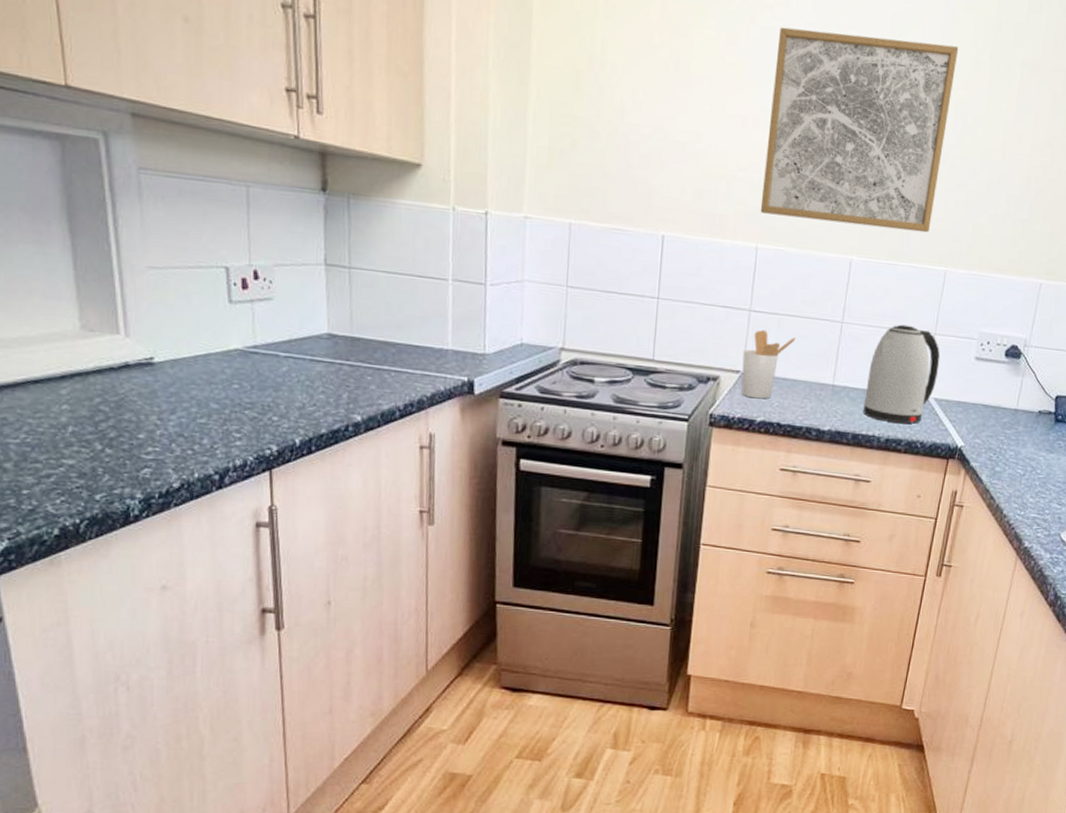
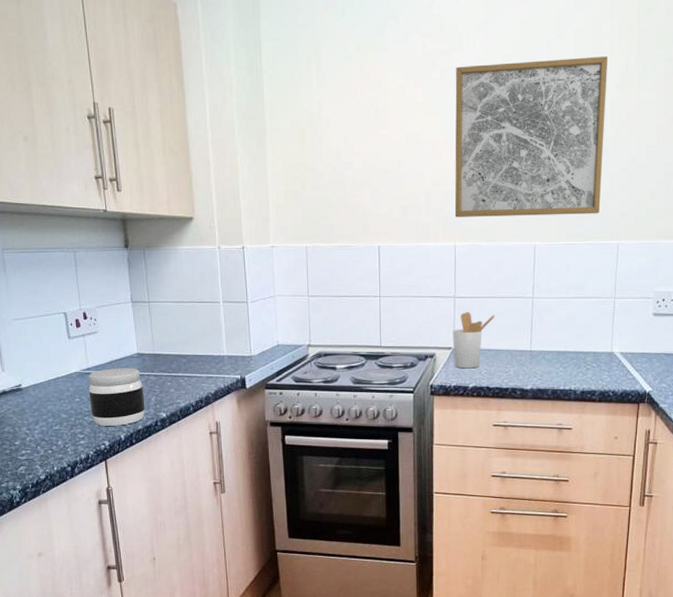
jar: none [253,349,334,427] -> present [88,368,145,426]
kettle: present [863,324,941,424] -> none [559,293,622,377]

